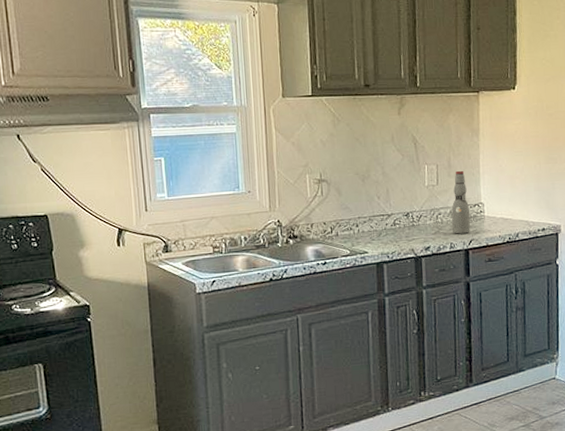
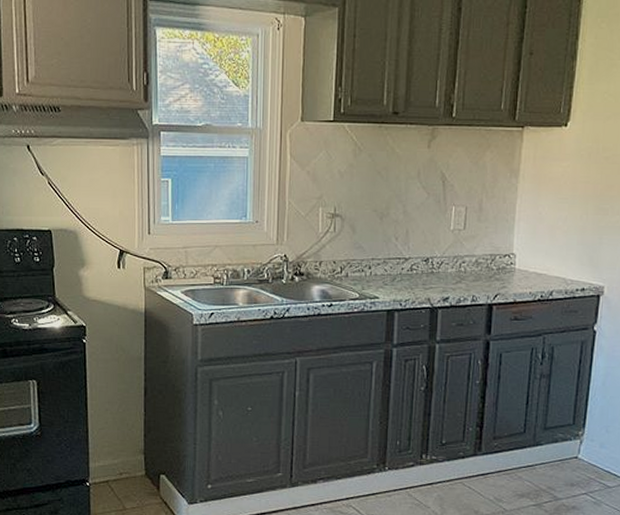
bottle: present [451,170,470,234] -> none [475,215,499,287]

